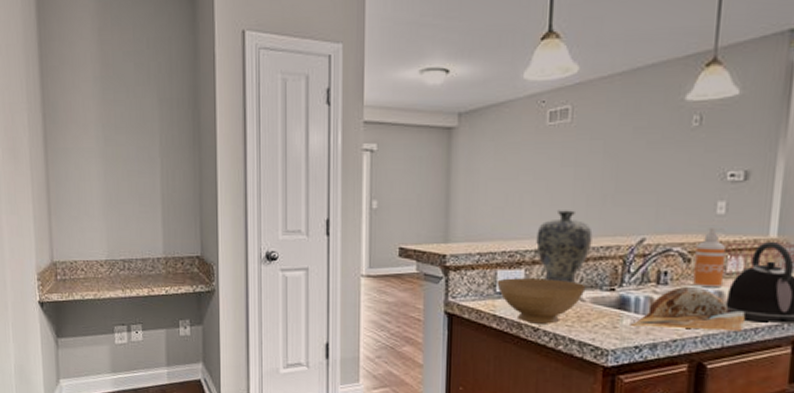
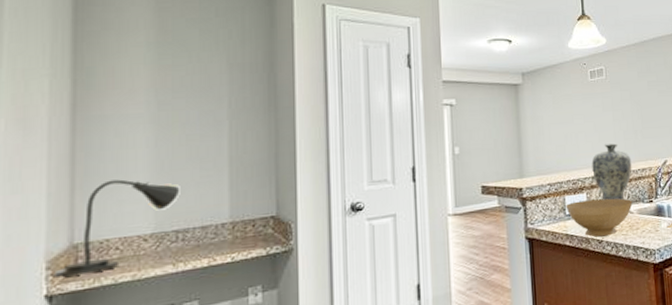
desk lamp: none [41,209,125,289] -> present [51,179,180,279]

